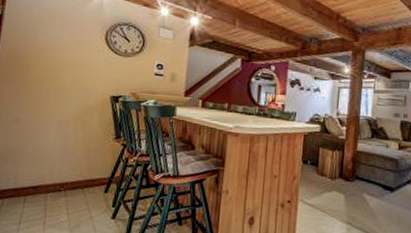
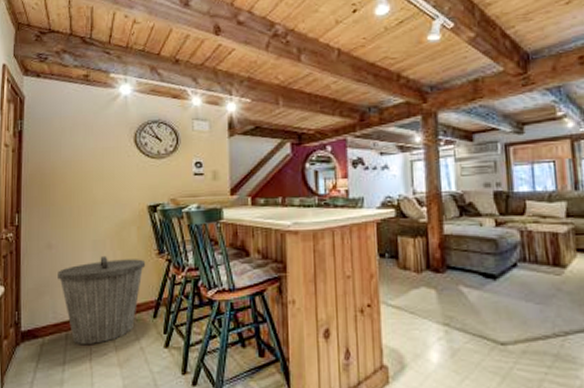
trash can: none [22,134,103,210] -> present [58,255,146,345]

